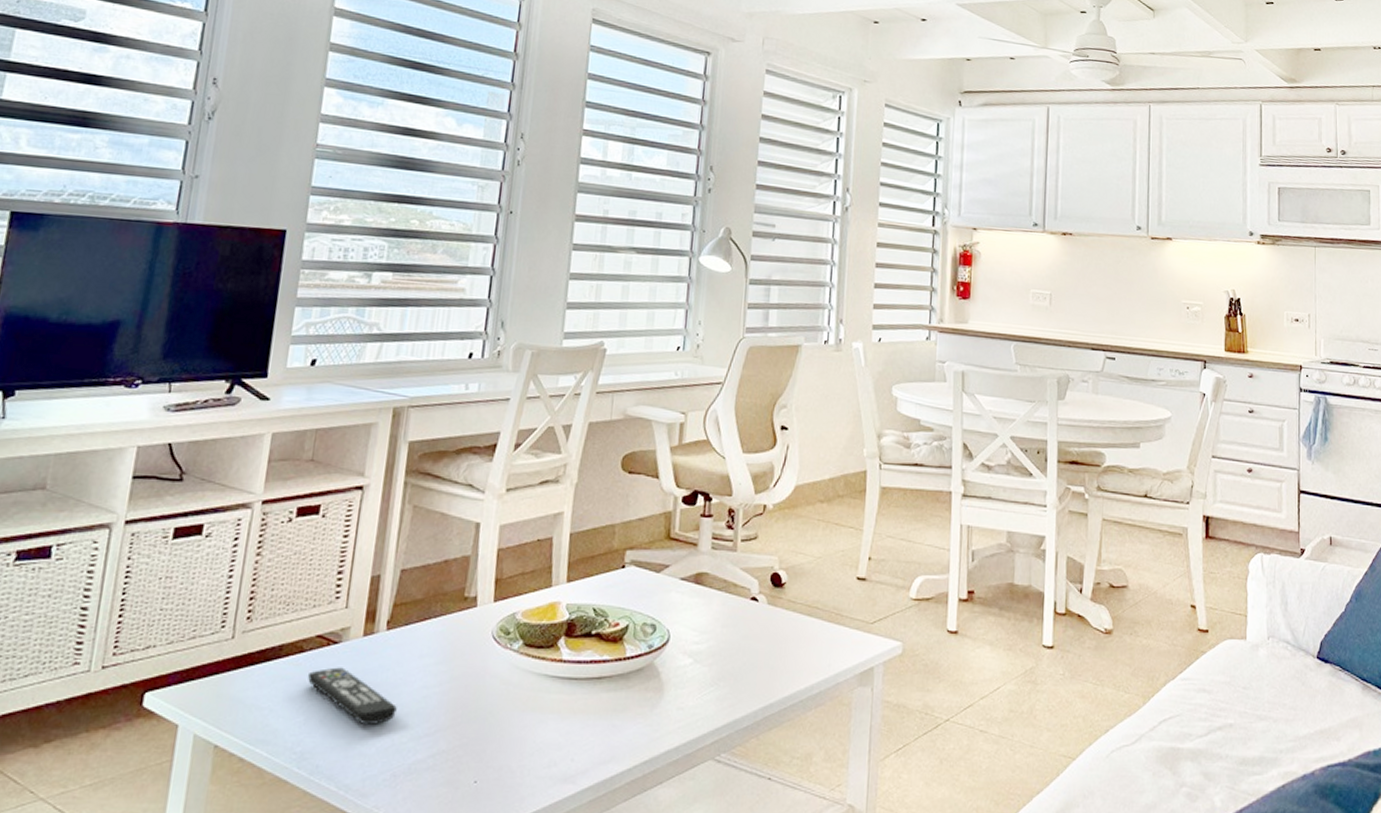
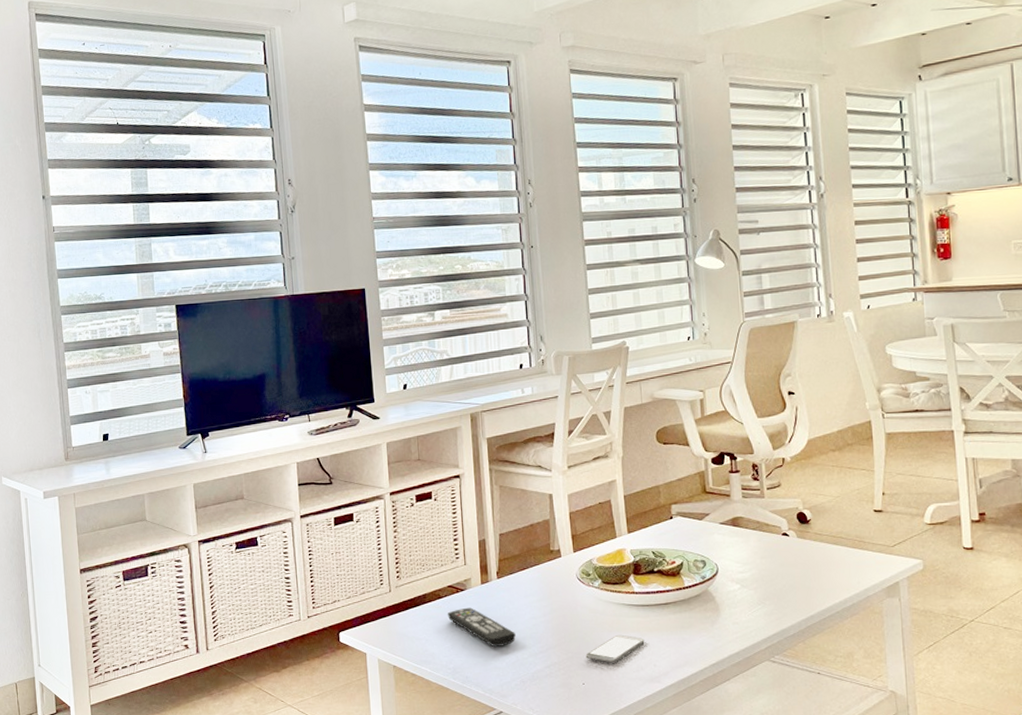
smartphone: none [484,716,565,755] -> present [585,634,645,663]

